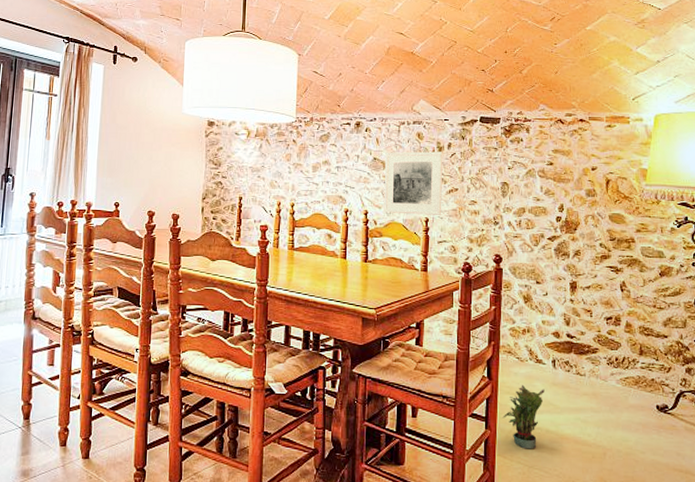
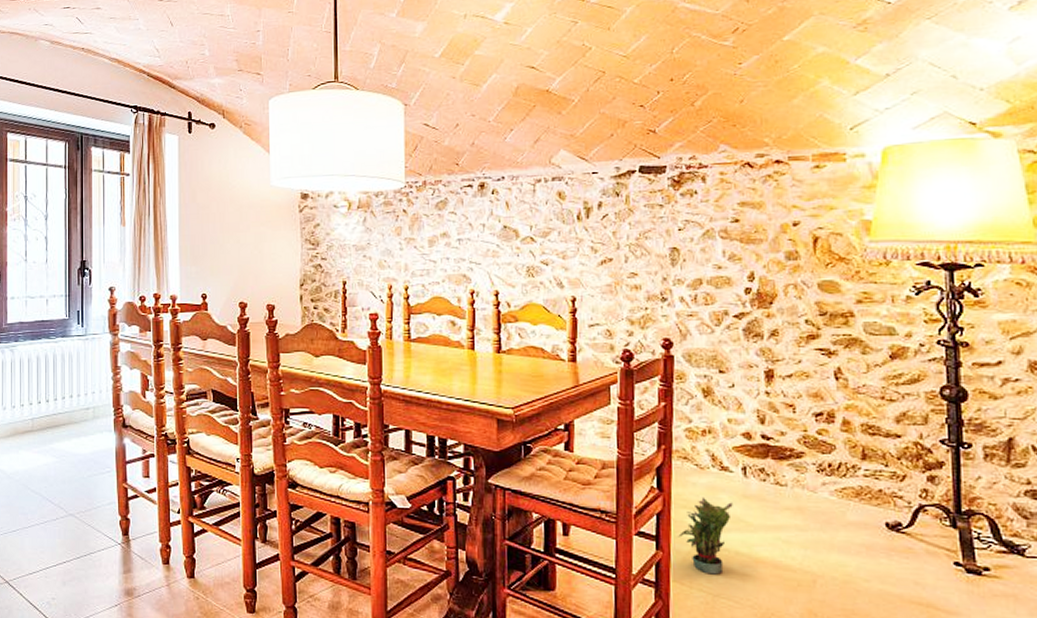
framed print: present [384,151,443,215] -> none [517,213,593,293]

